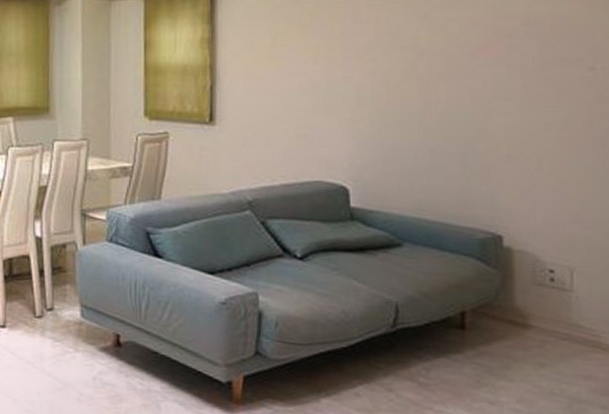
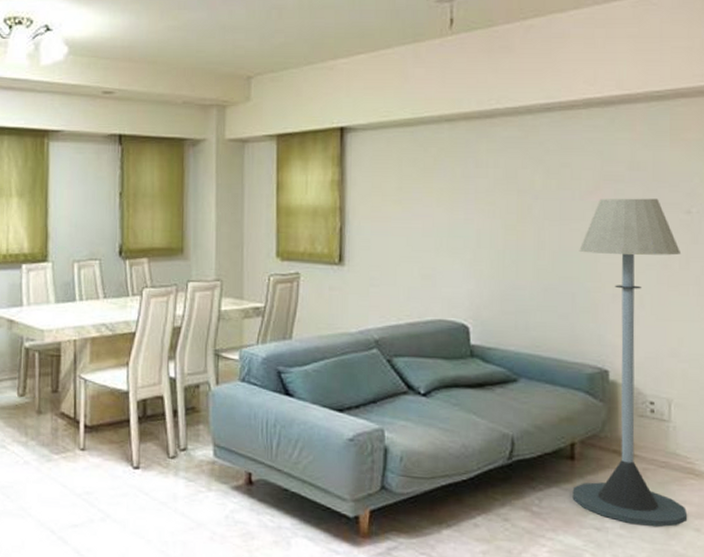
floor lamp: none [463,54,593,403] -> present [572,198,688,528]

